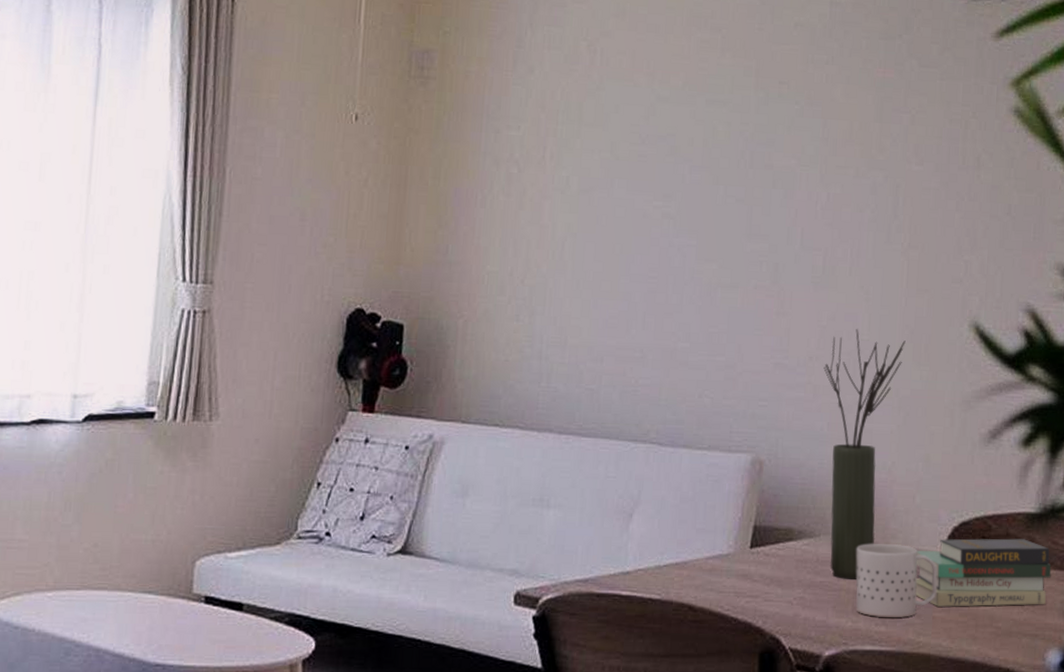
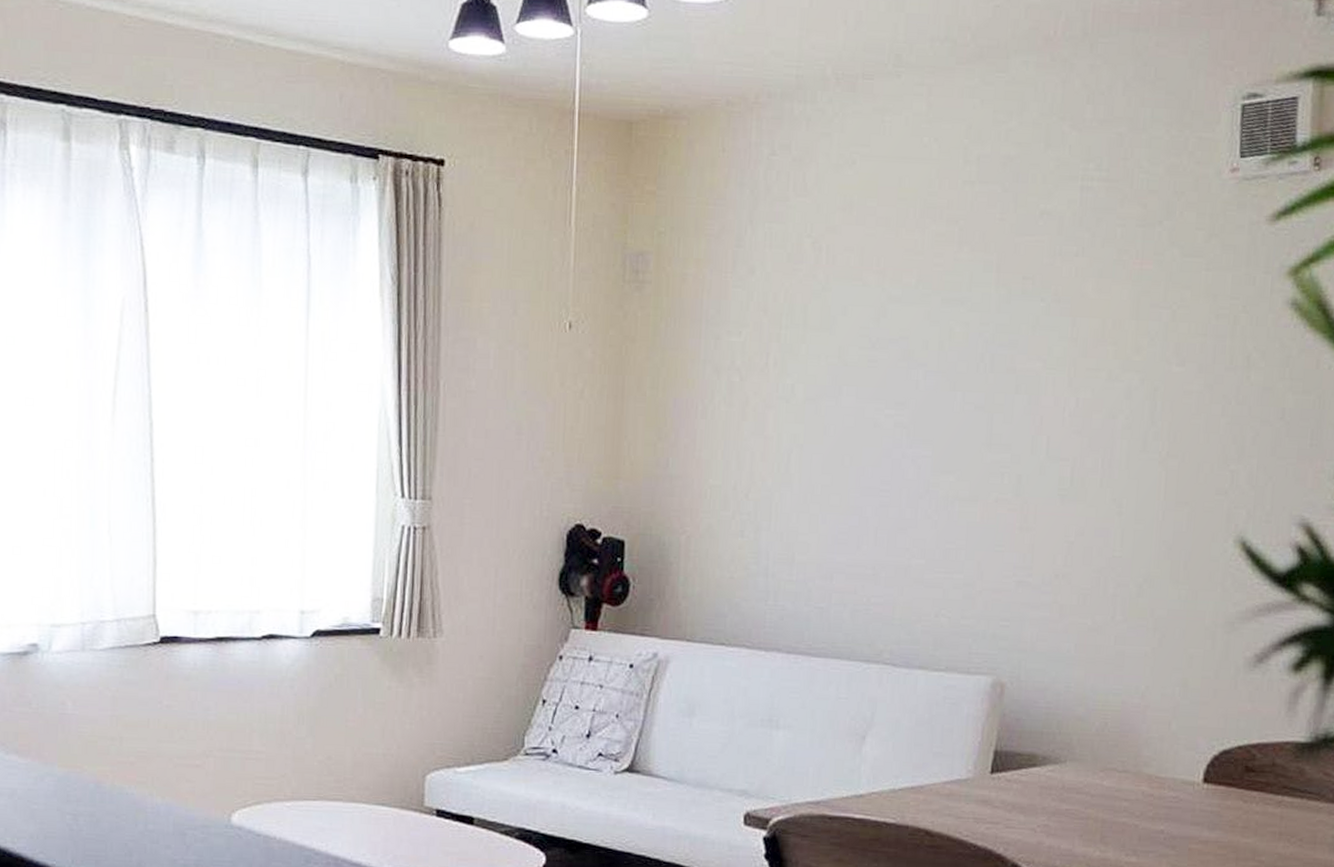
vase: present [823,329,906,579] -> none [1071,545,1163,808]
mug: present [855,543,937,618] -> none [1104,771,1195,849]
books: present [915,538,1052,607] -> none [1170,768,1323,839]

